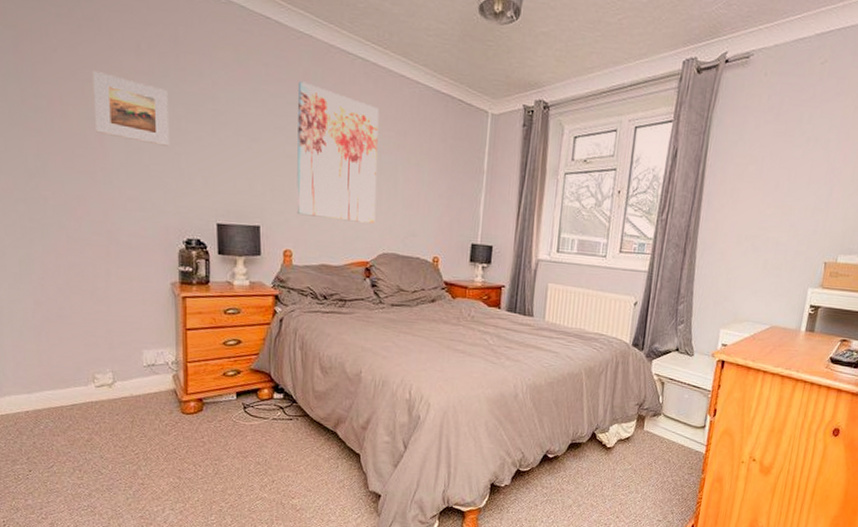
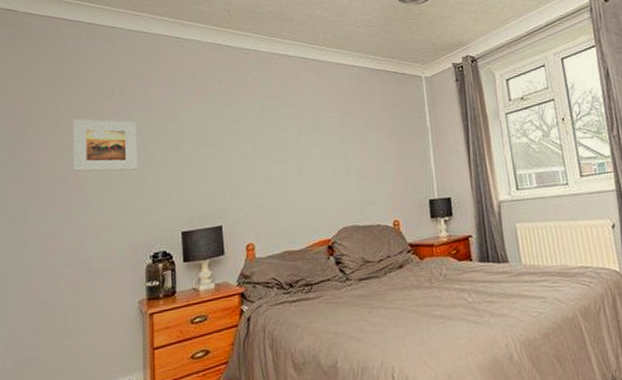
wall art: present [296,81,379,224] -> none [248,88,332,207]

